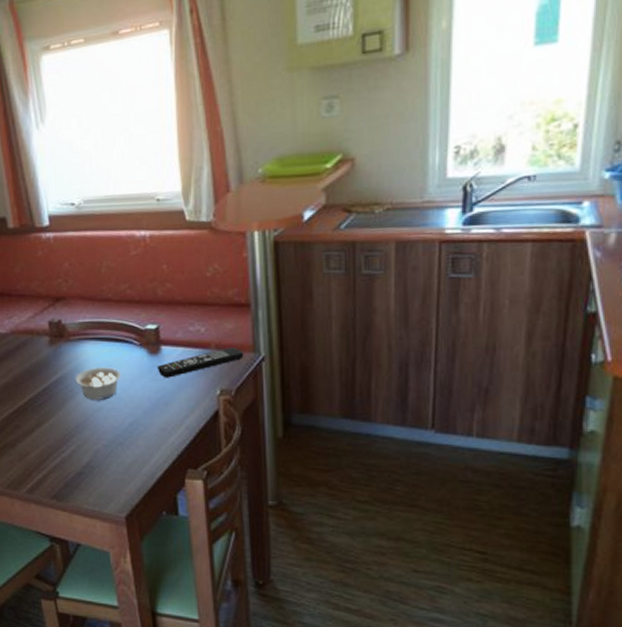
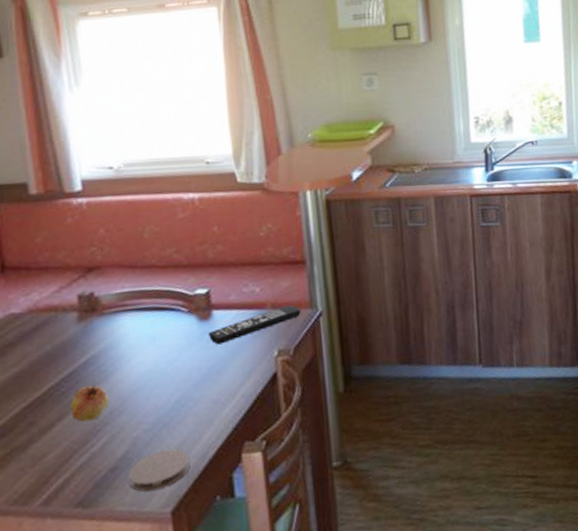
fruit: none [45,401,75,431] -> present [70,385,109,423]
legume: present [74,367,122,401] -> none [109,339,167,380]
coaster: none [91,464,141,497] -> present [128,449,190,492]

